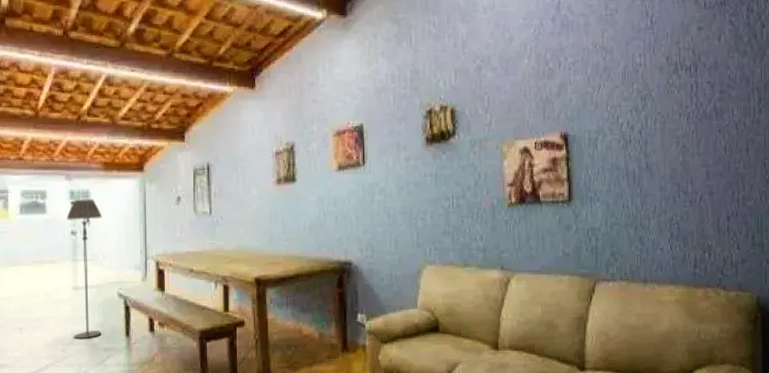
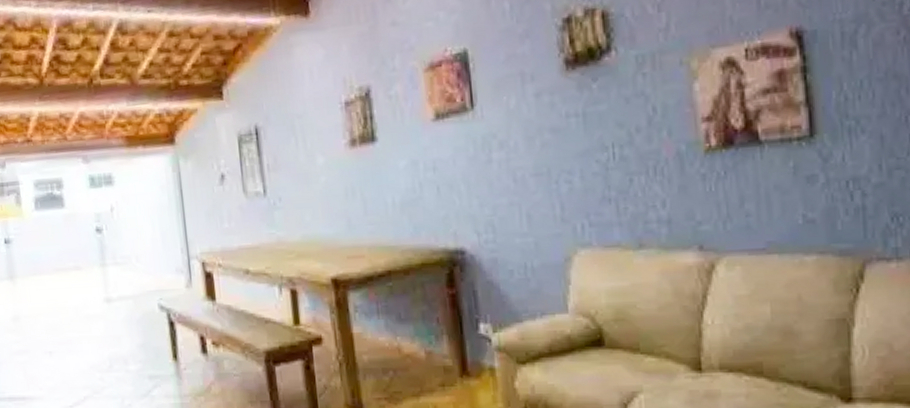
floor lamp: present [66,199,102,340] -> none [88,185,144,365]

